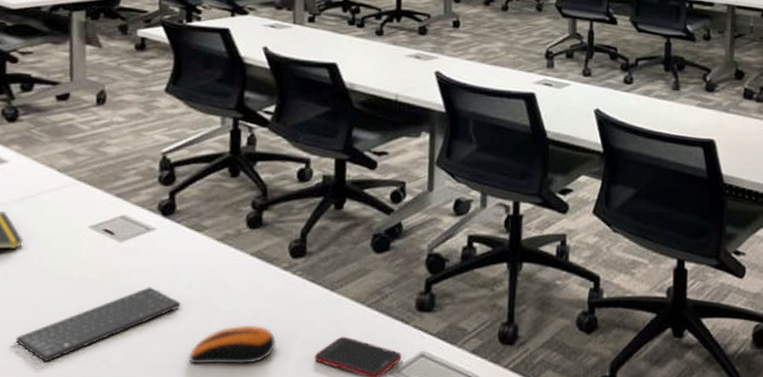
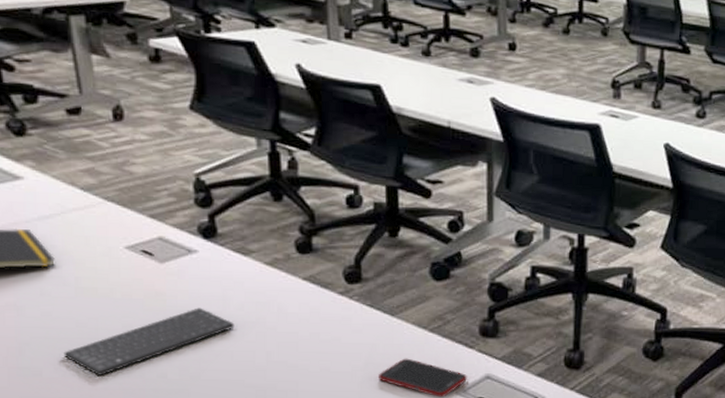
computer mouse: present [188,326,277,364] -> none [249,346,338,382]

